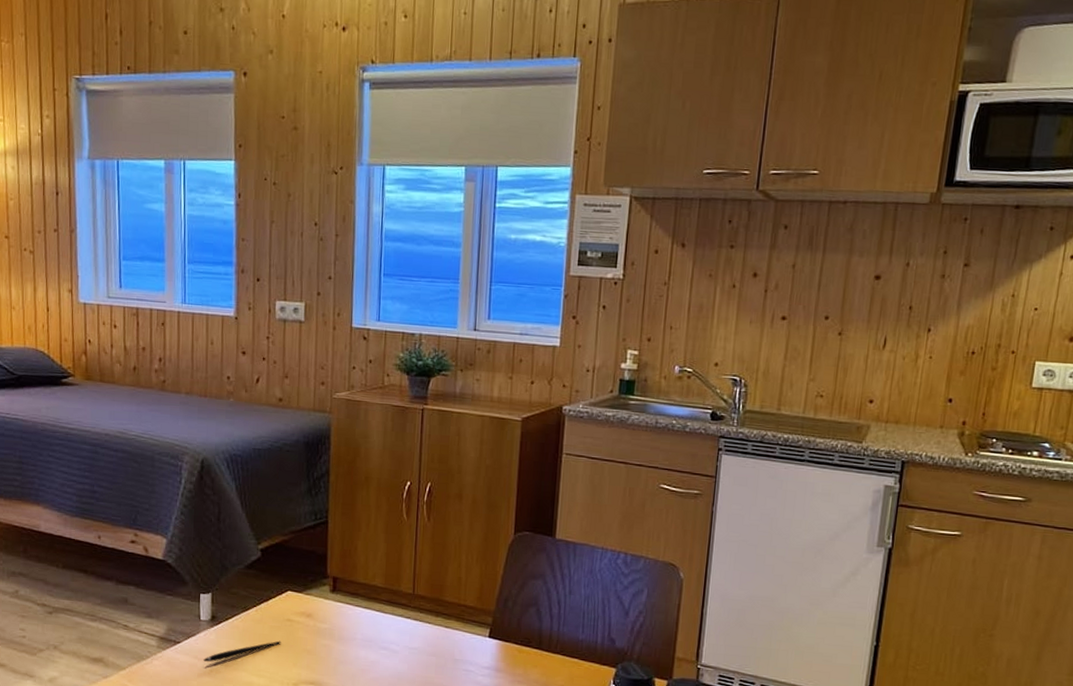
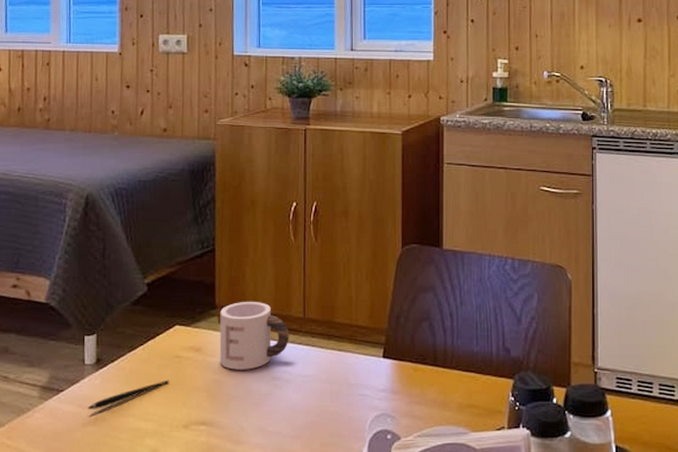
mug: none [330,573,398,638] -> present [219,301,289,370]

